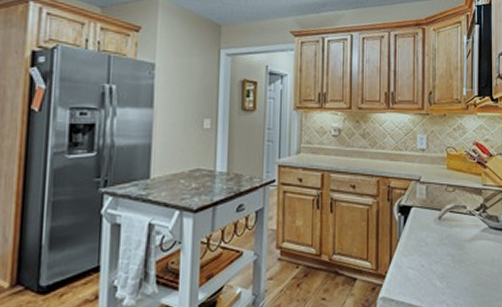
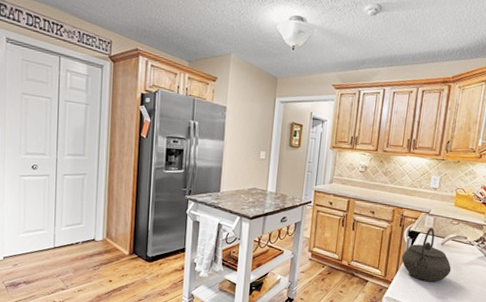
kettle: none [395,198,454,270] -> present [401,227,452,282]

